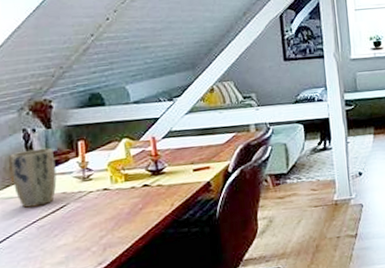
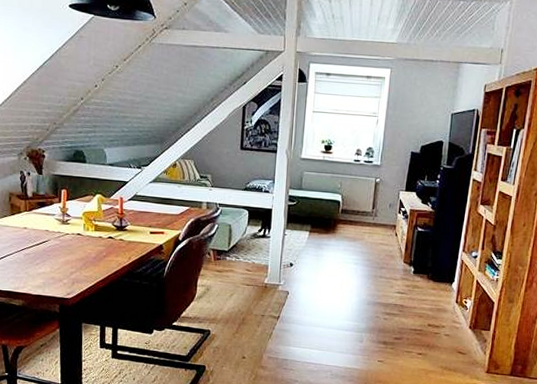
plant pot: present [10,147,57,208] -> none [9,189,43,238]

